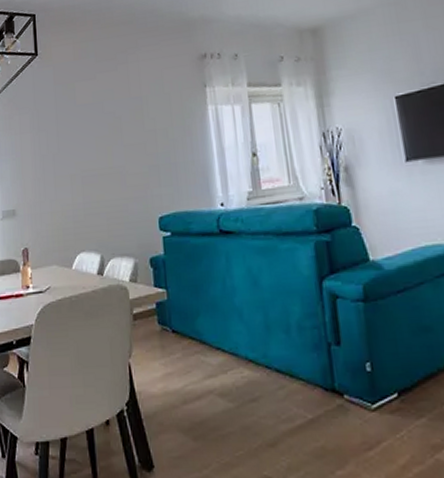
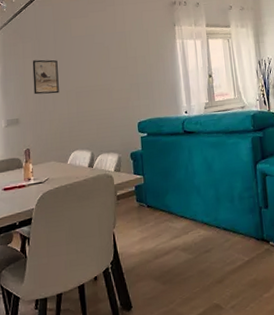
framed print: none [30,135,62,180] -> present [32,59,59,95]

